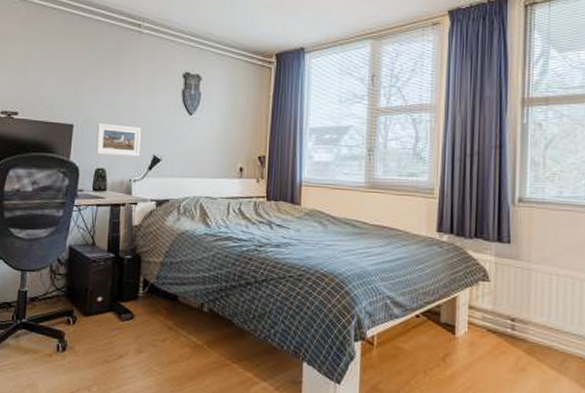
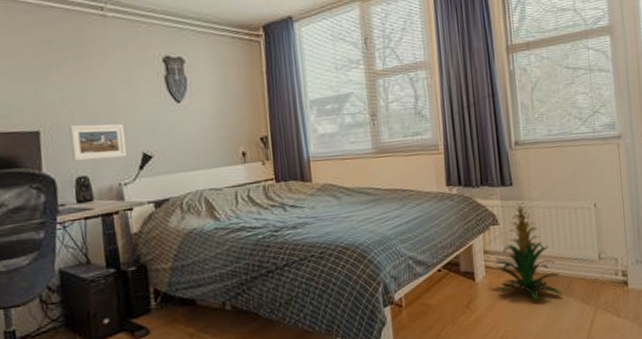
indoor plant: none [478,261,555,371] -> present [493,201,563,301]

